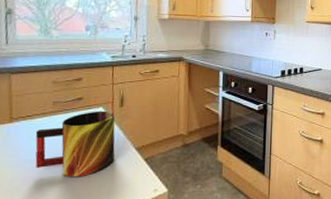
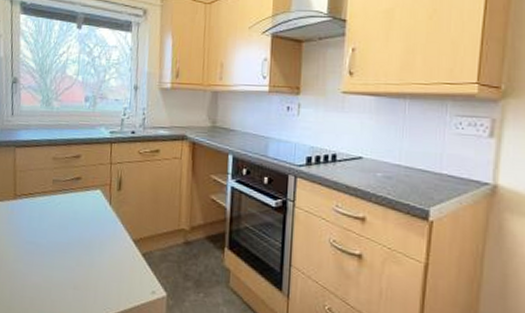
mug: present [35,111,115,178] -> none [36,193,113,266]

